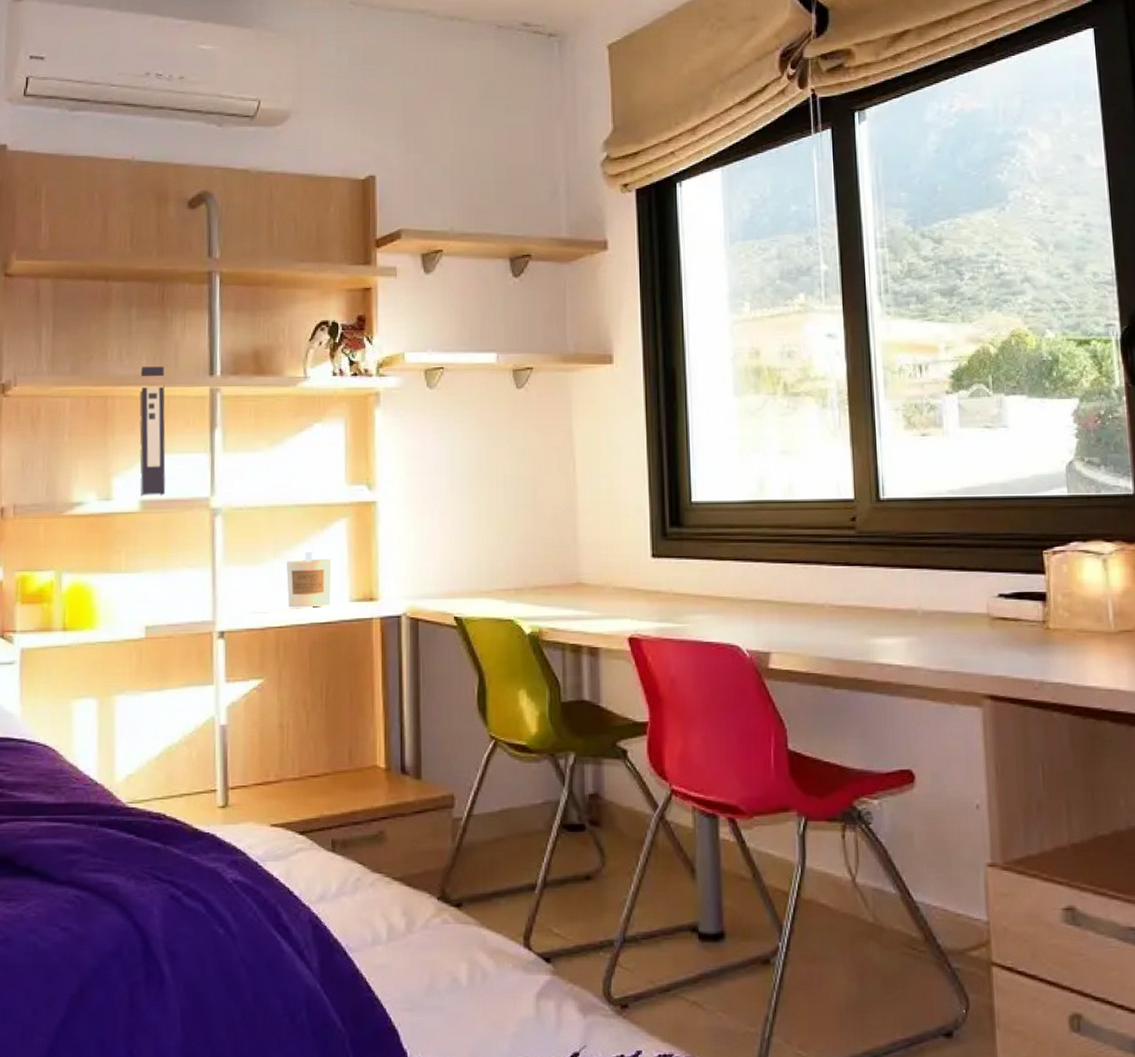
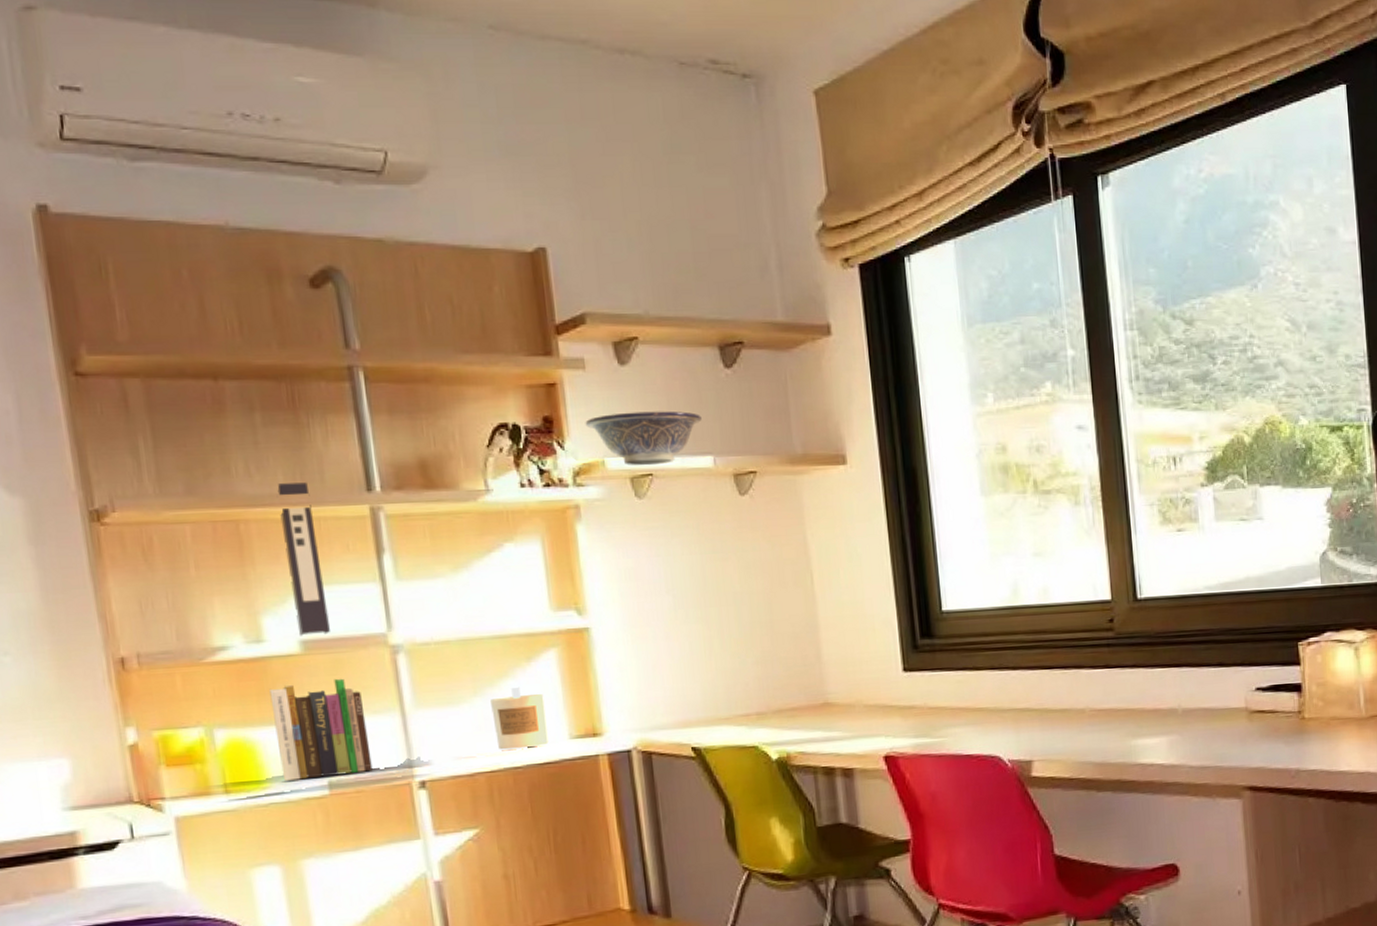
books: none [110,535,183,623] -> present [269,678,373,781]
decorative bowl: none [392,313,490,360] -> present [585,411,702,466]

